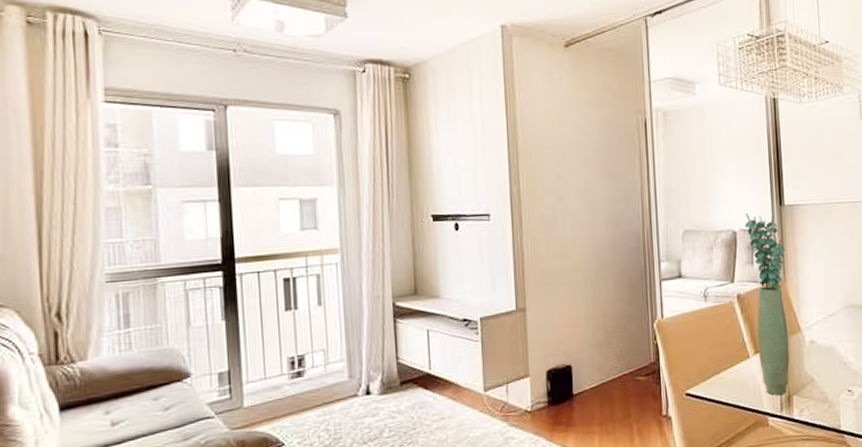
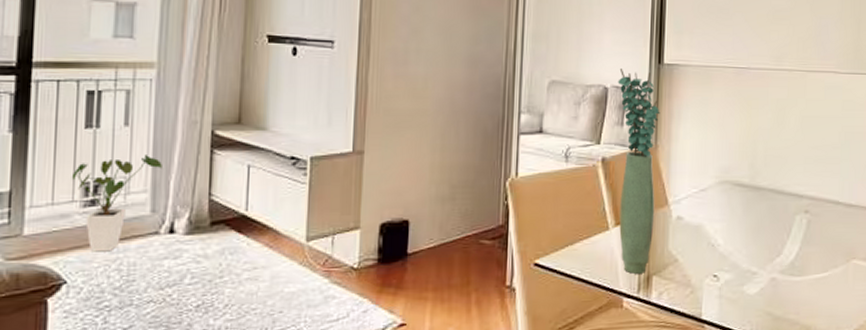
house plant: none [278,329,354,417] -> present [71,155,162,252]

